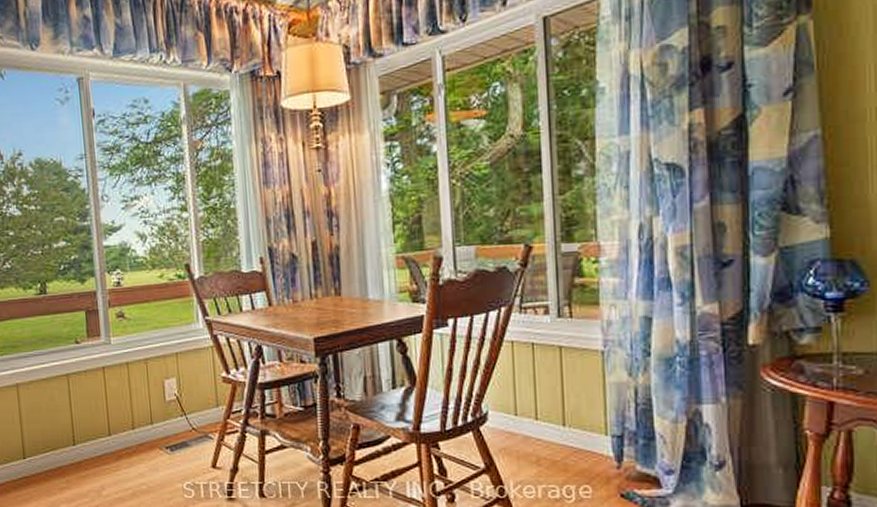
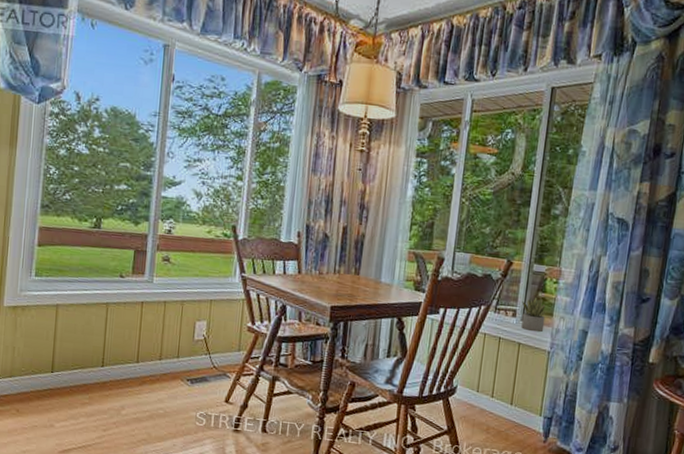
succulent plant: none [554,284,590,330] -> present [521,297,546,333]

